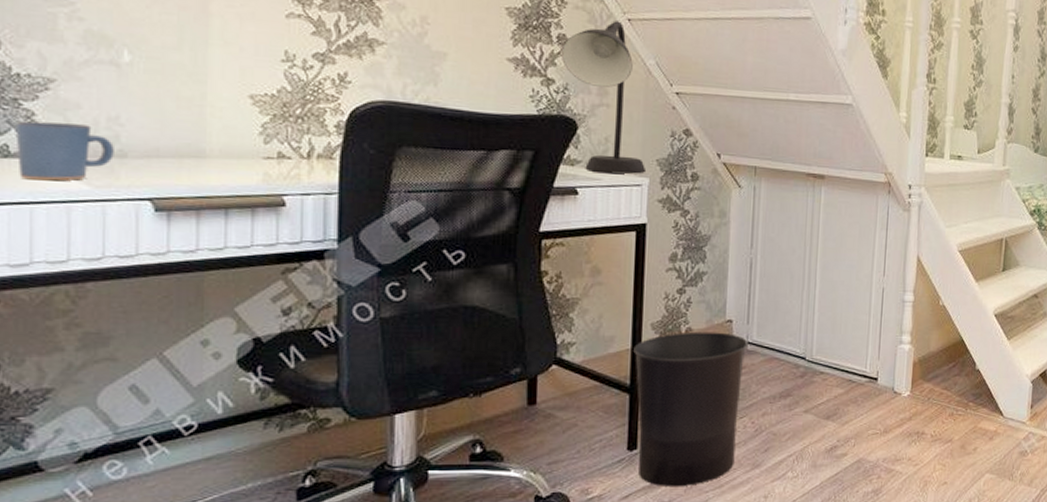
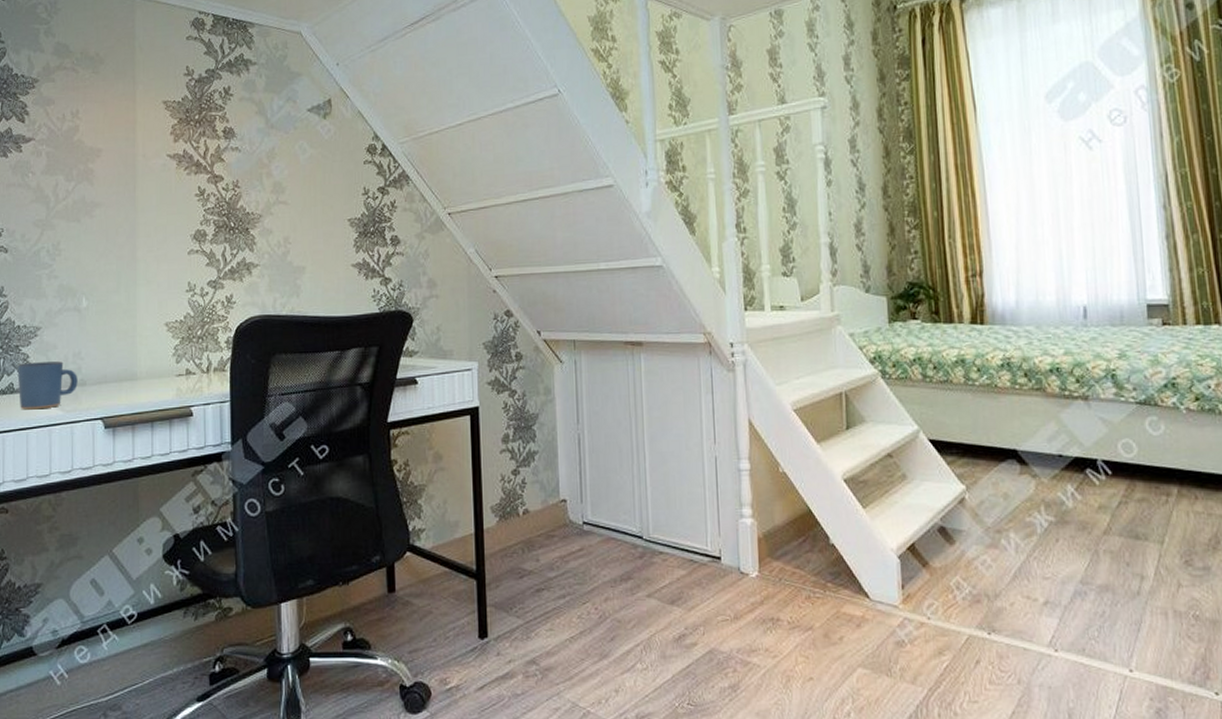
desk lamp: present [562,21,647,175] -> none [395,216,475,362]
waste bin: present [634,331,748,486] -> none [477,512,584,677]

